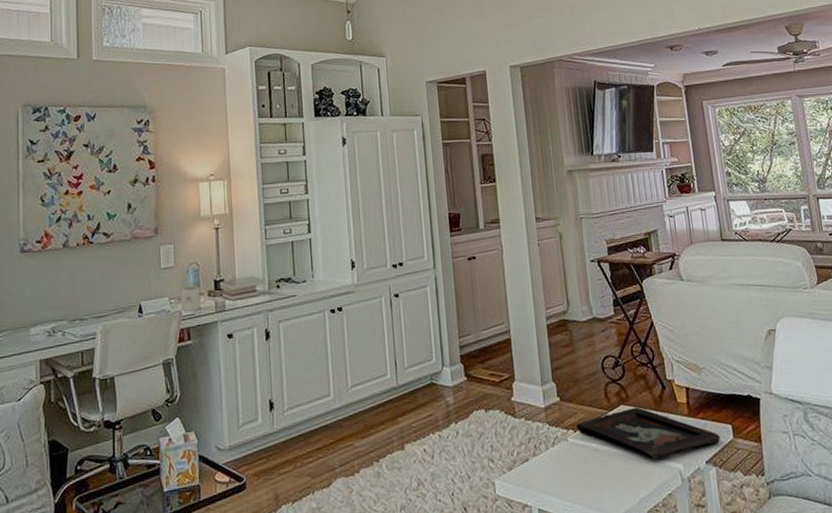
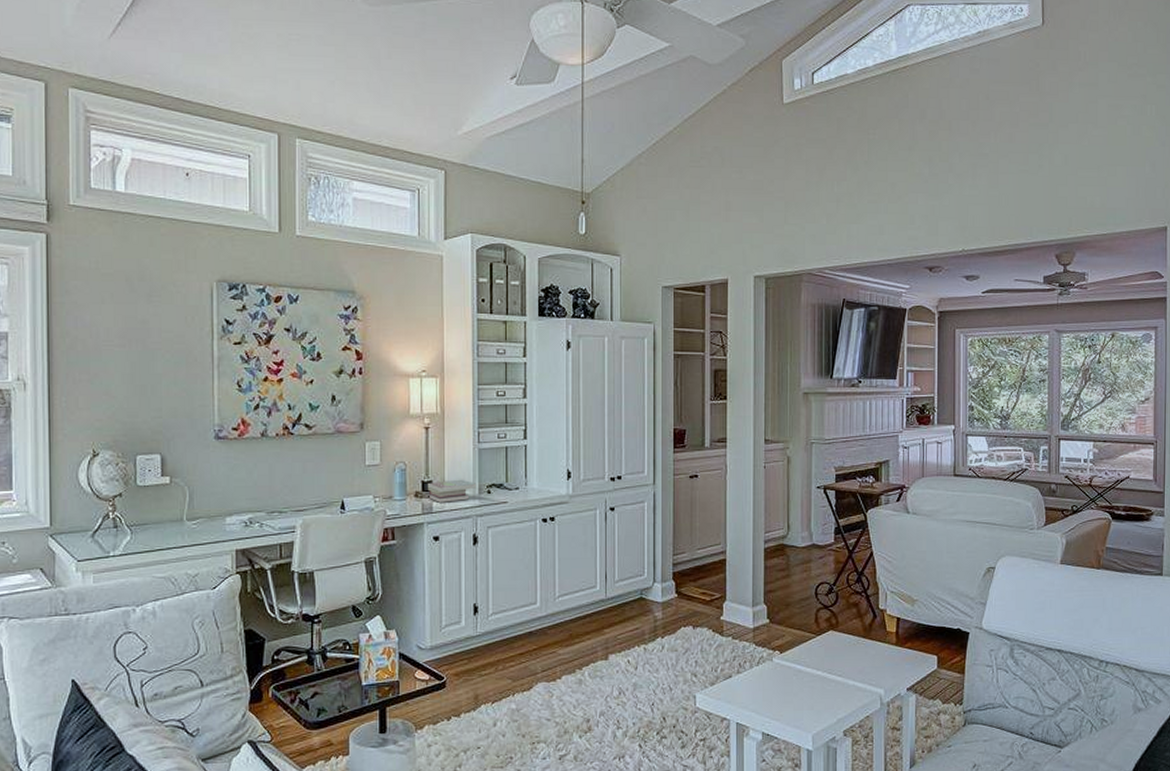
mug: present [181,285,208,312] -> none [386,485,414,512]
decorative tray: present [576,407,720,460] -> none [783,633,924,684]

